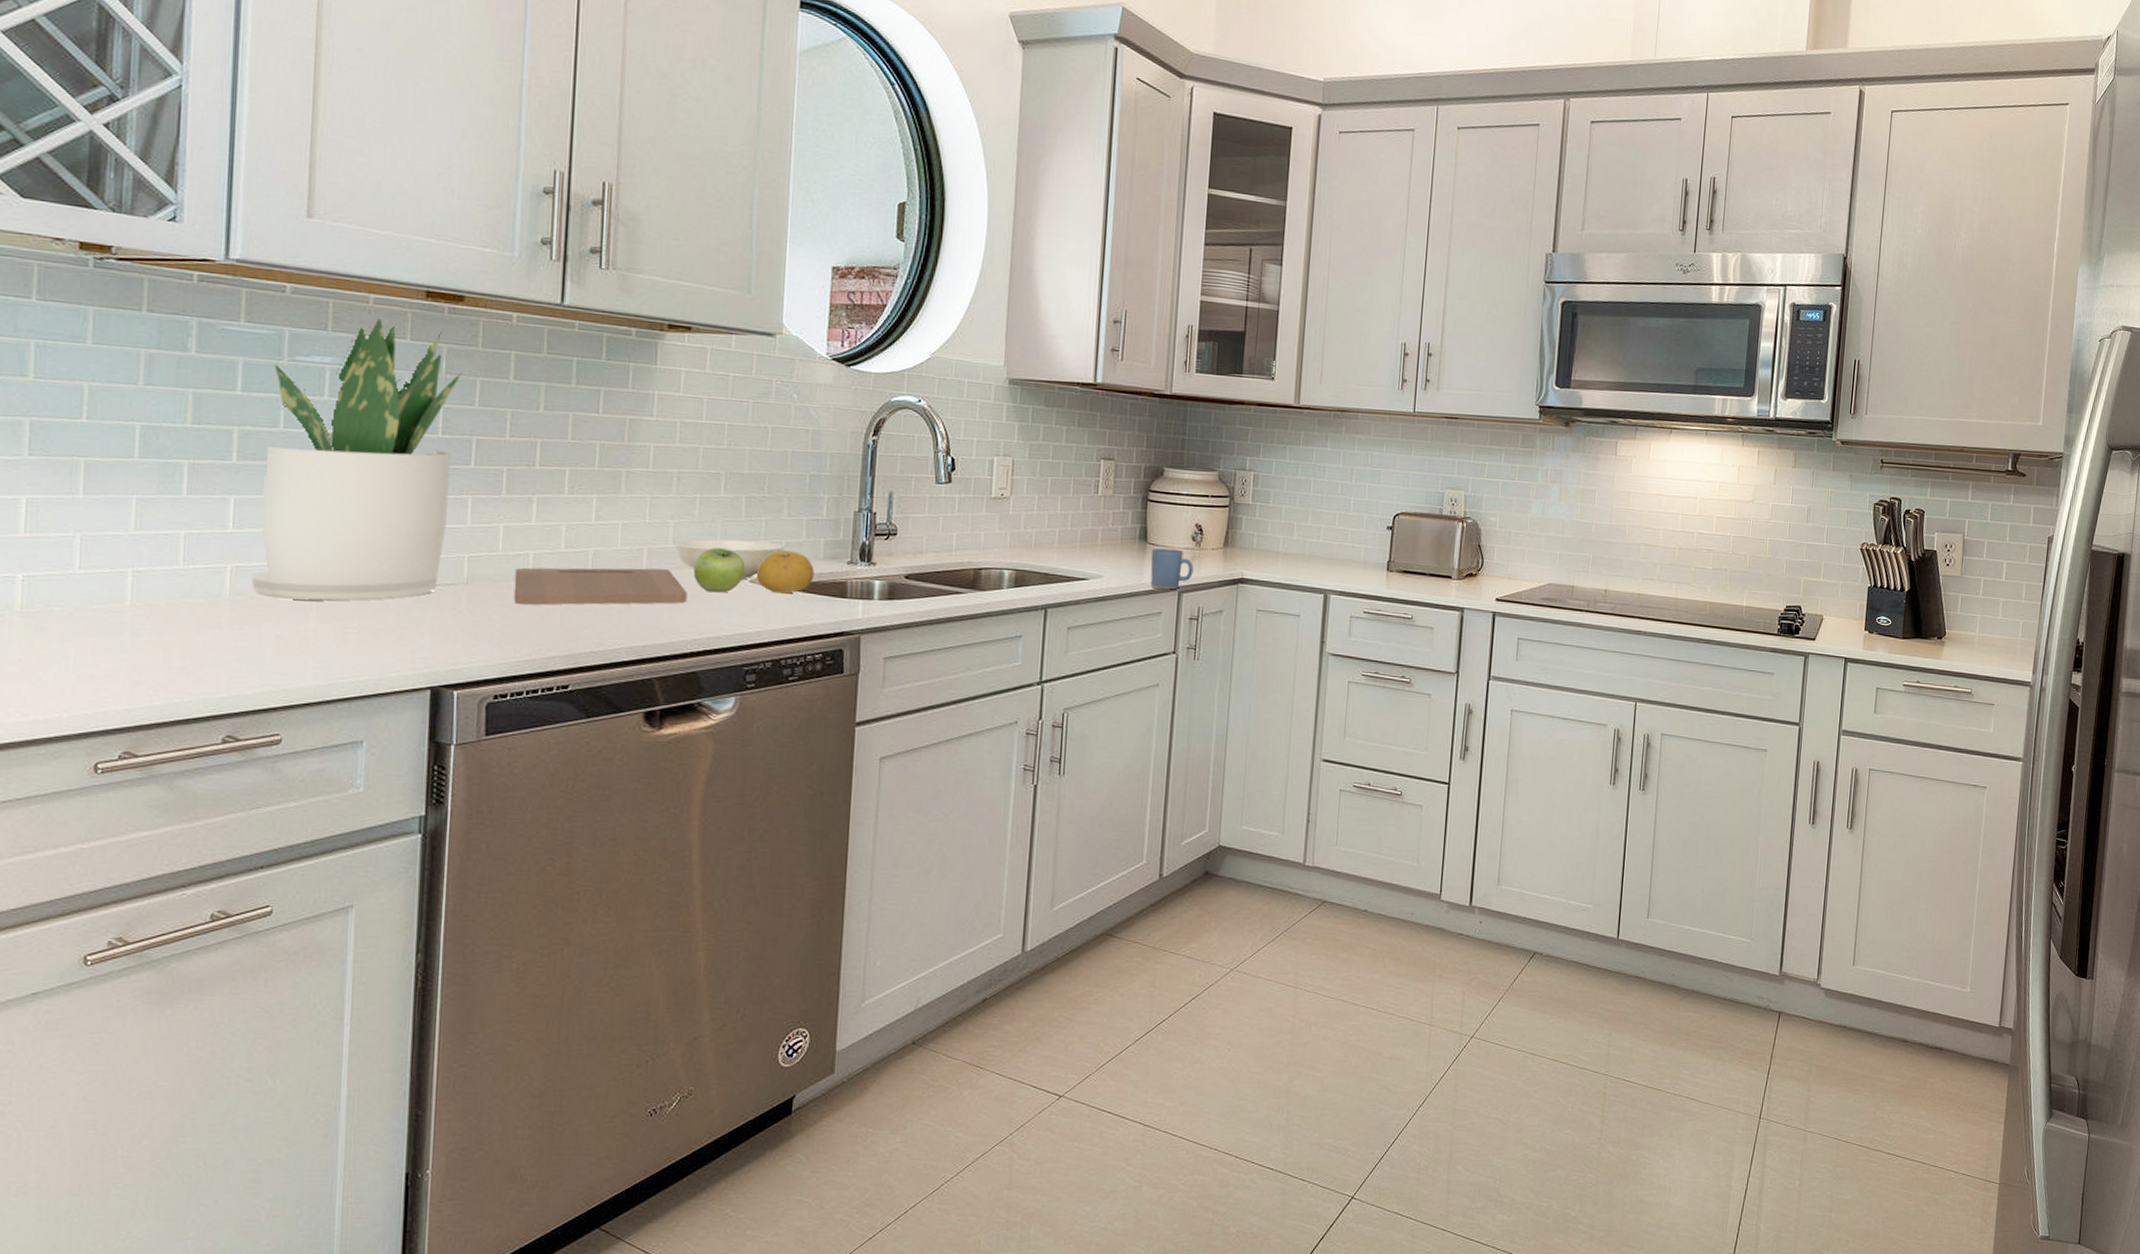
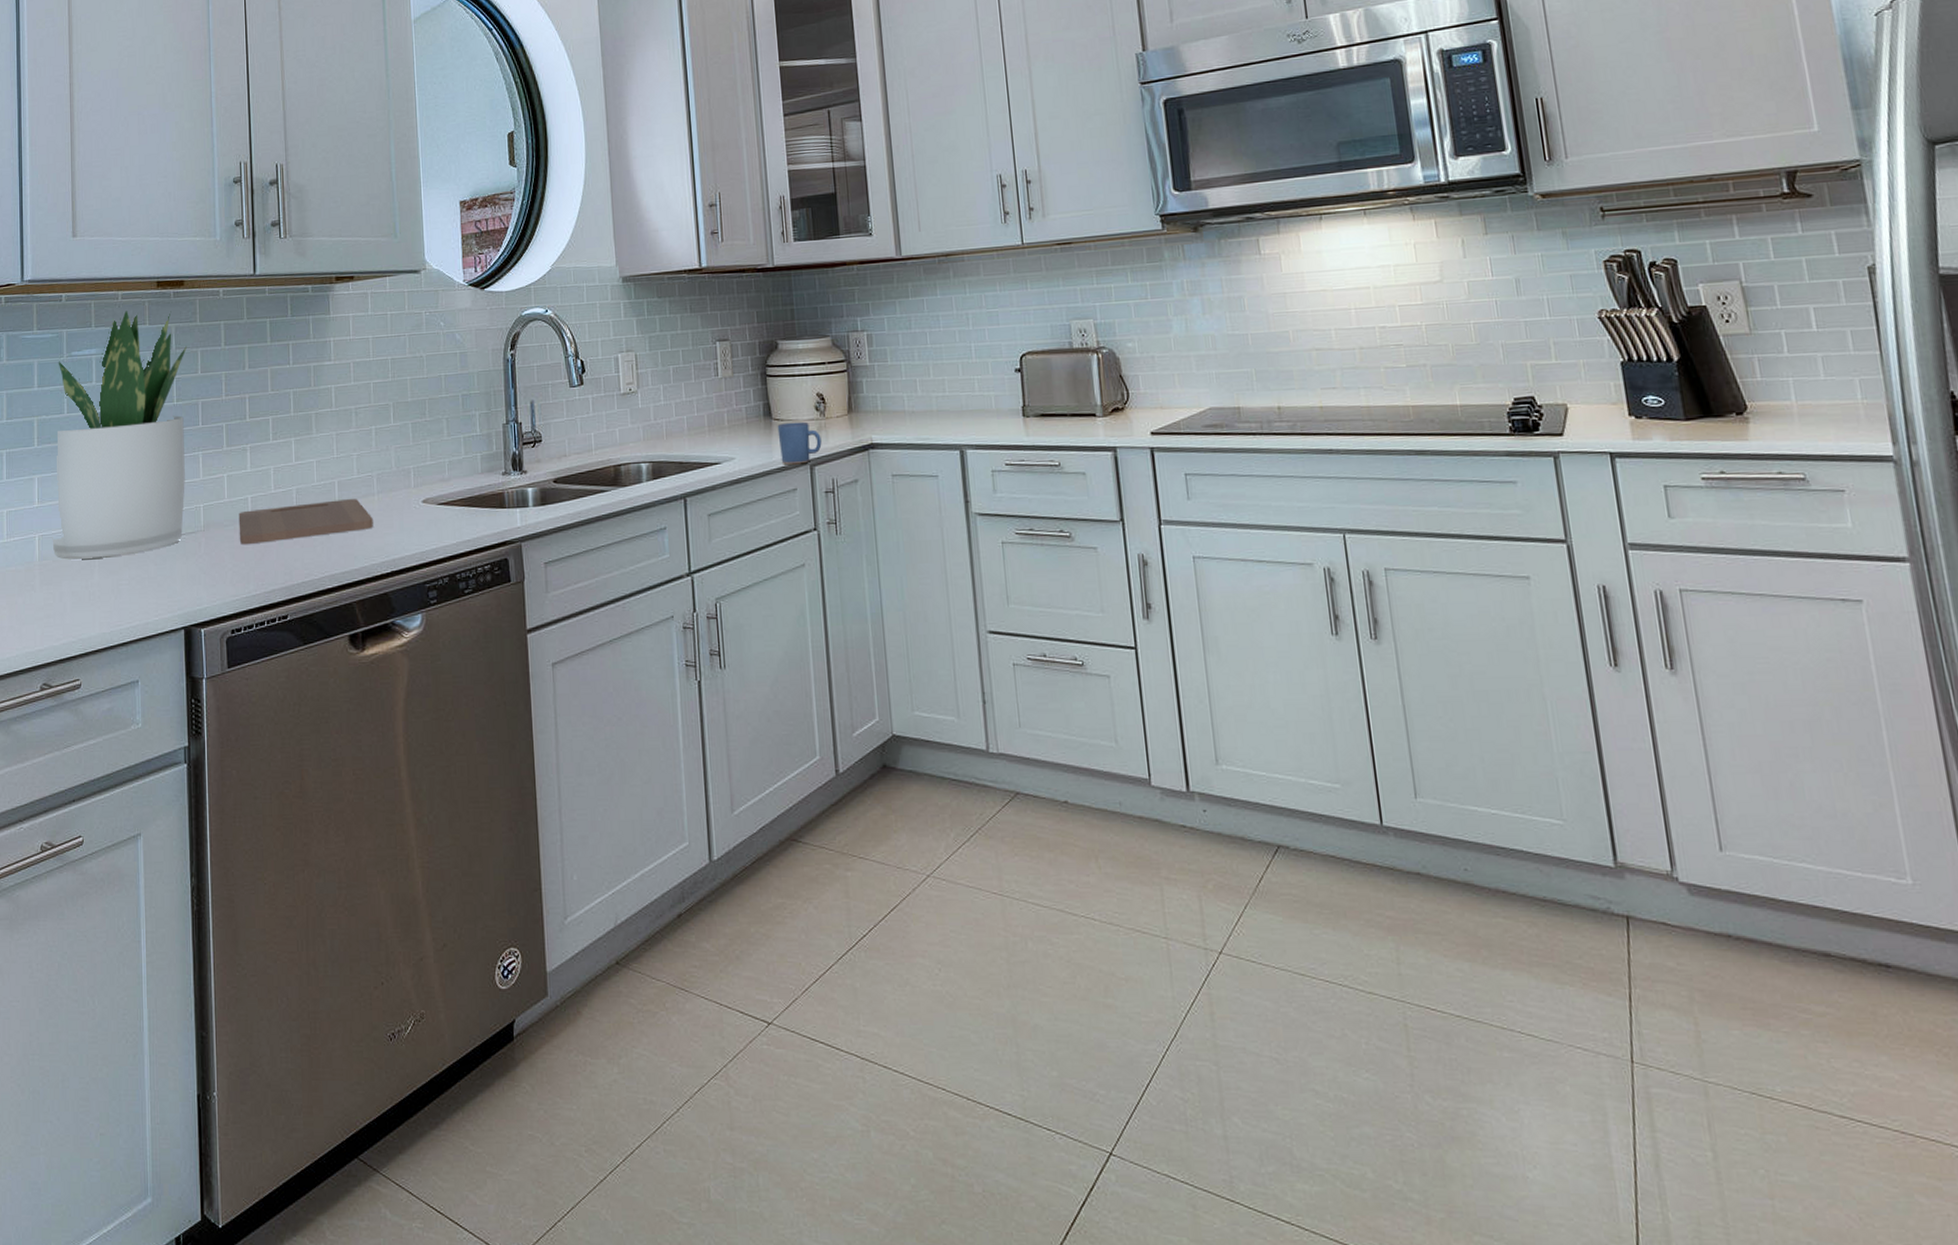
bowl: present [674,539,785,579] -> none [359,462,449,500]
fruit: present [693,548,745,593] -> none [376,473,418,516]
fruit: present [756,550,815,594] -> none [427,469,476,510]

